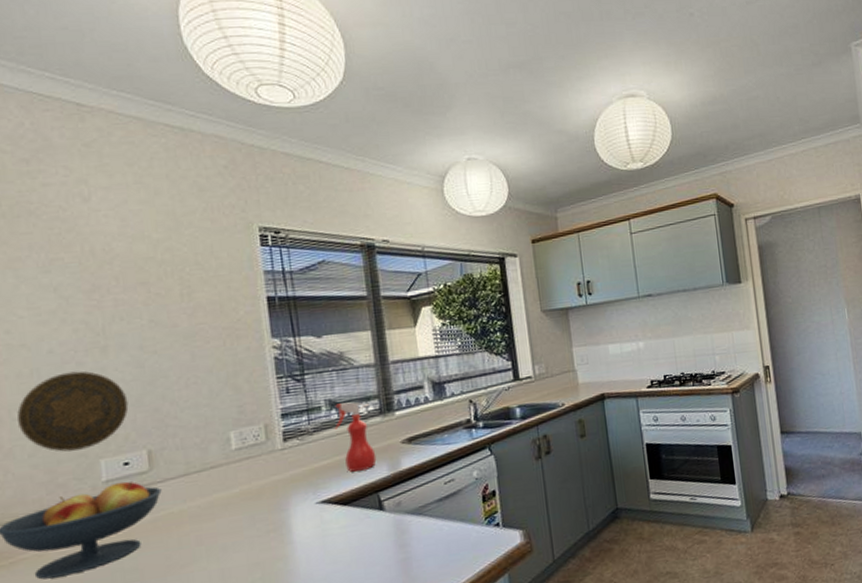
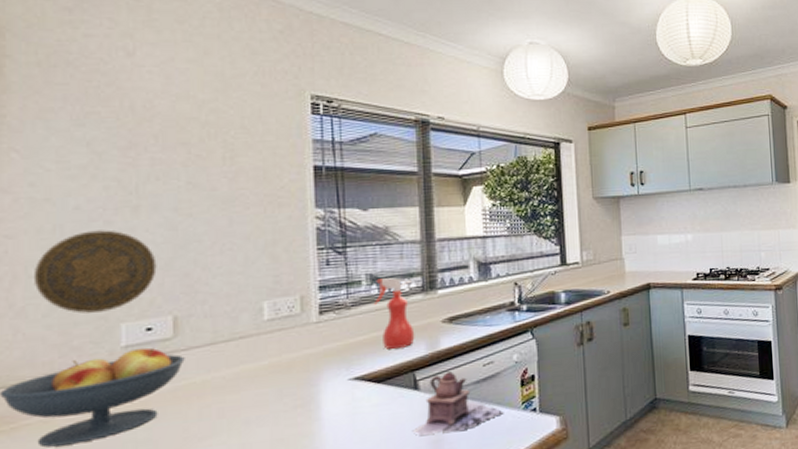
teapot: none [380,491,468,554] -> present [412,371,504,435]

